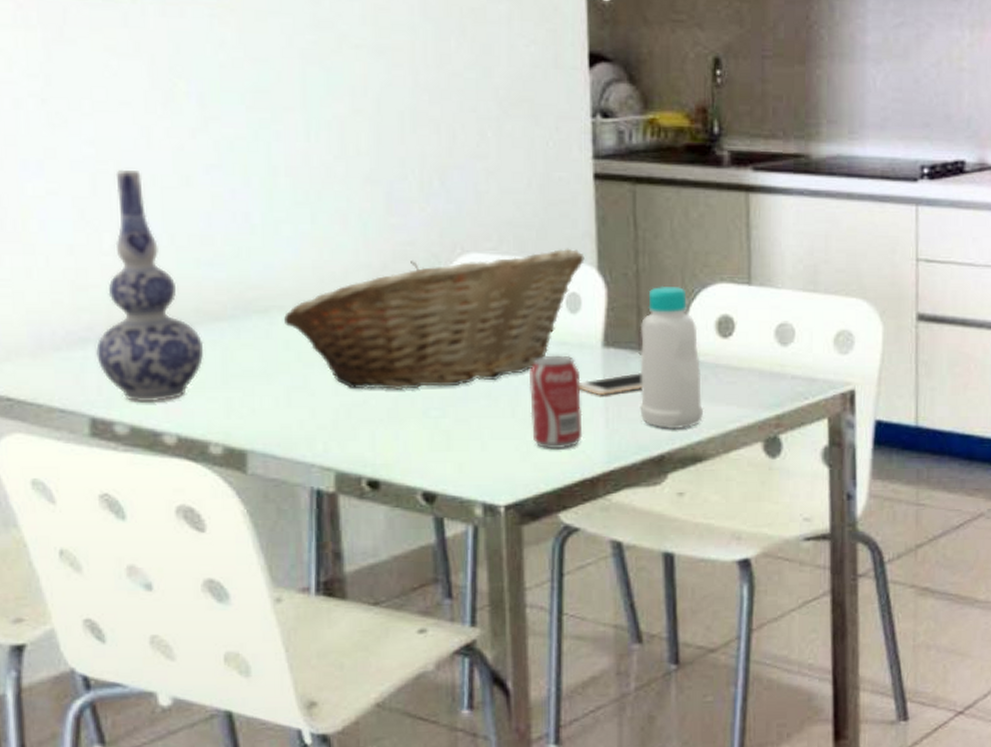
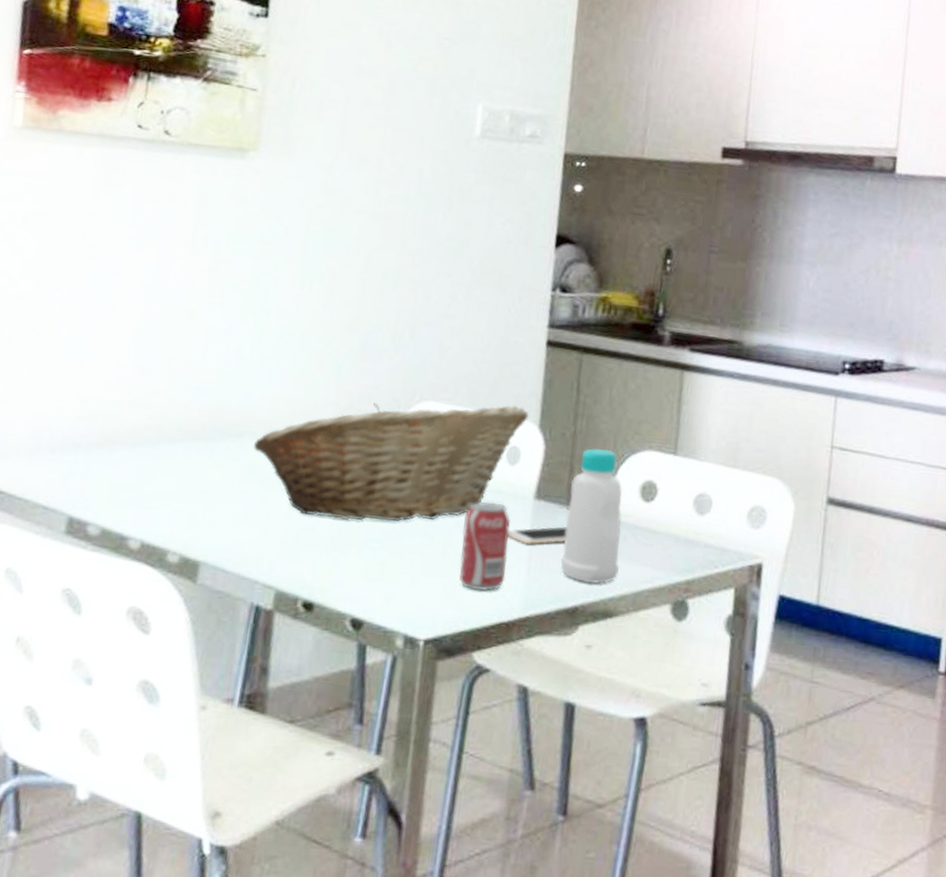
vase: present [96,169,204,403] -> none [85,298,180,509]

